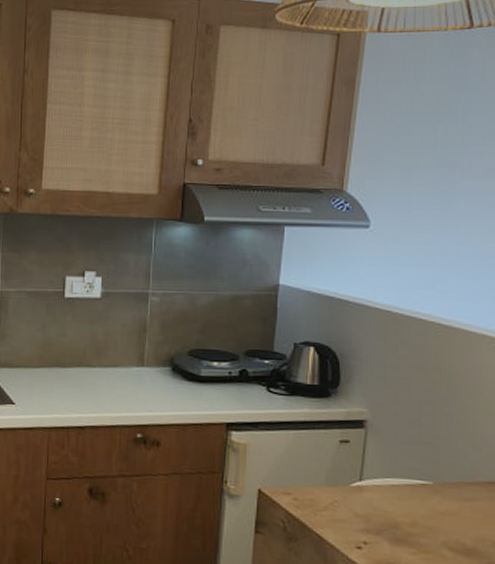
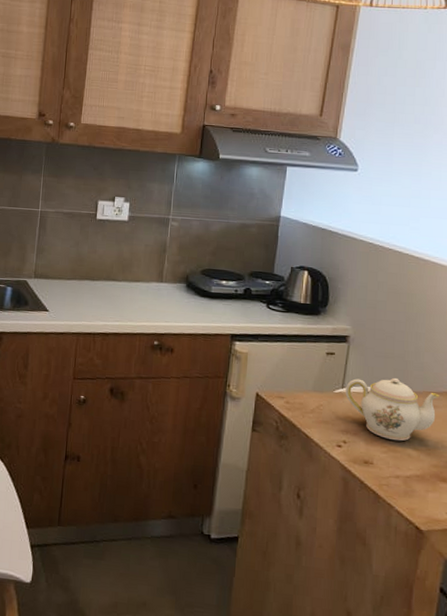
teapot: none [364,466,477,541] -> present [345,377,439,442]

